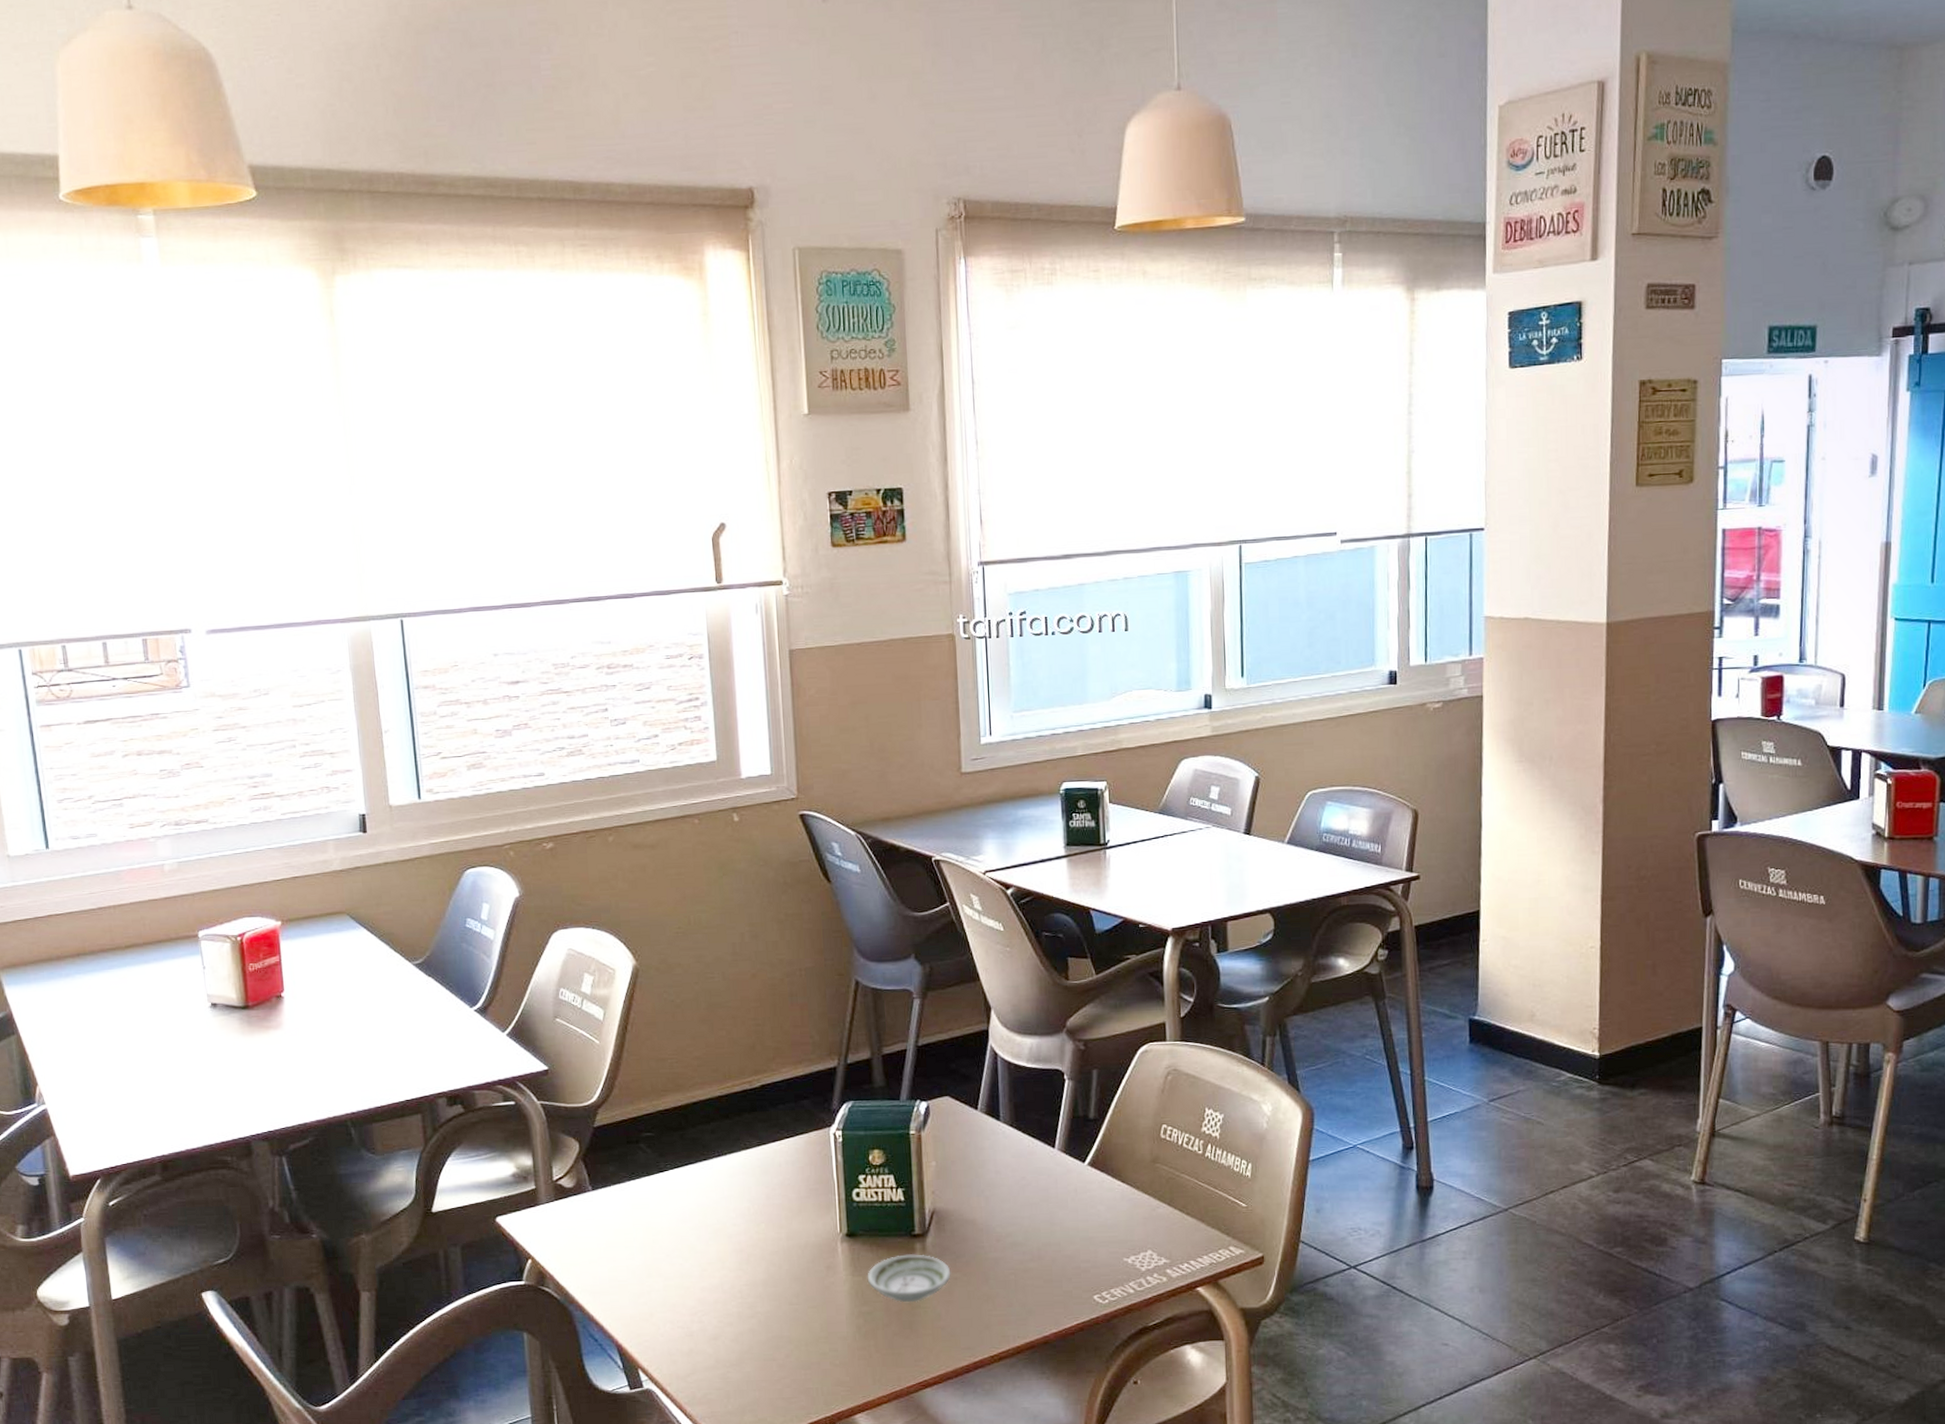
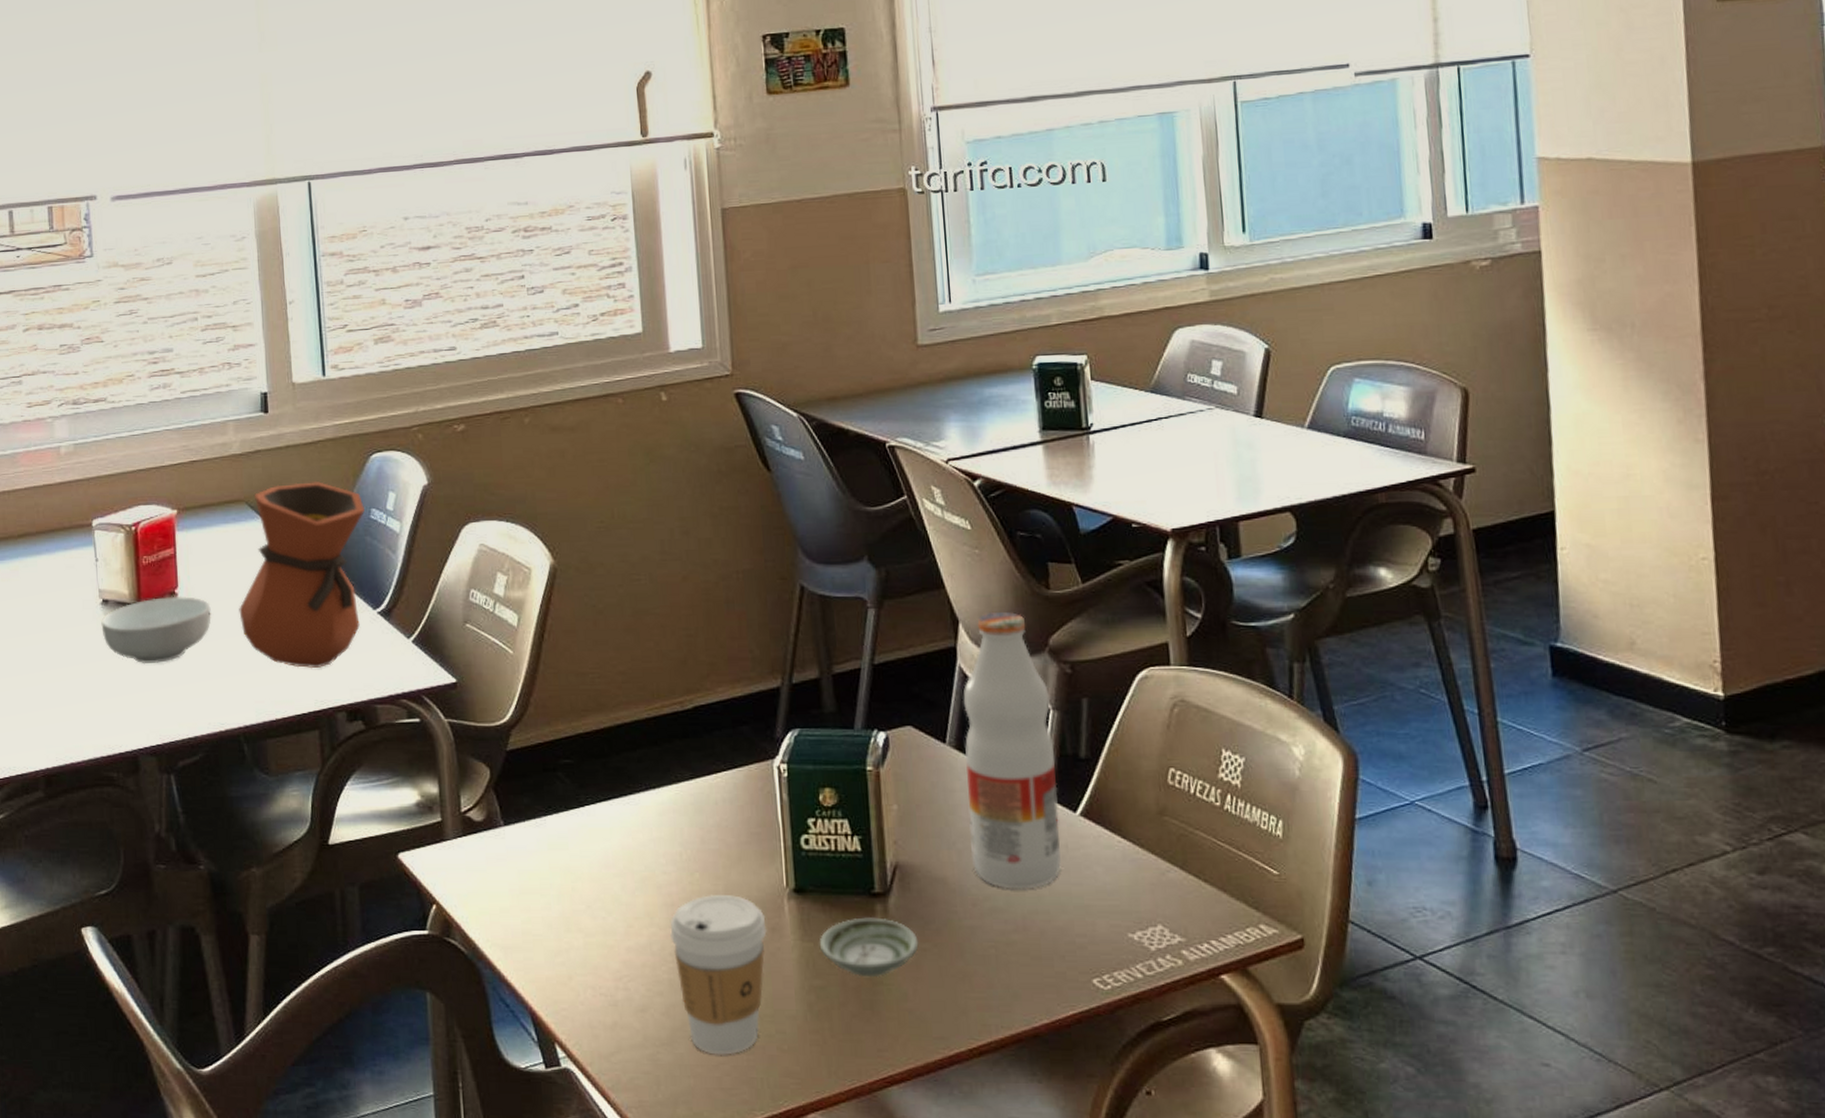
cereal bowl: none [210,999,317,1061] -> present [101,596,211,664]
vase: none [343,894,460,1061] -> present [239,480,365,669]
coffee cup: none [739,1241,823,1371] -> present [670,895,767,1055]
juice bottle: none [993,999,1071,1227] -> present [963,611,1061,889]

